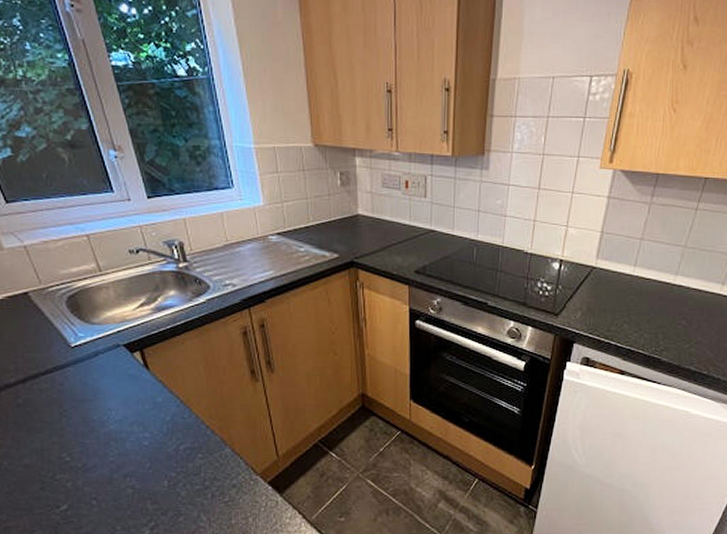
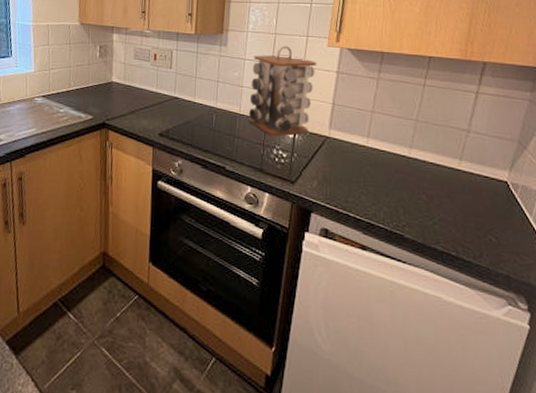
spice rack: none [511,168,586,269] -> present [248,45,316,137]

